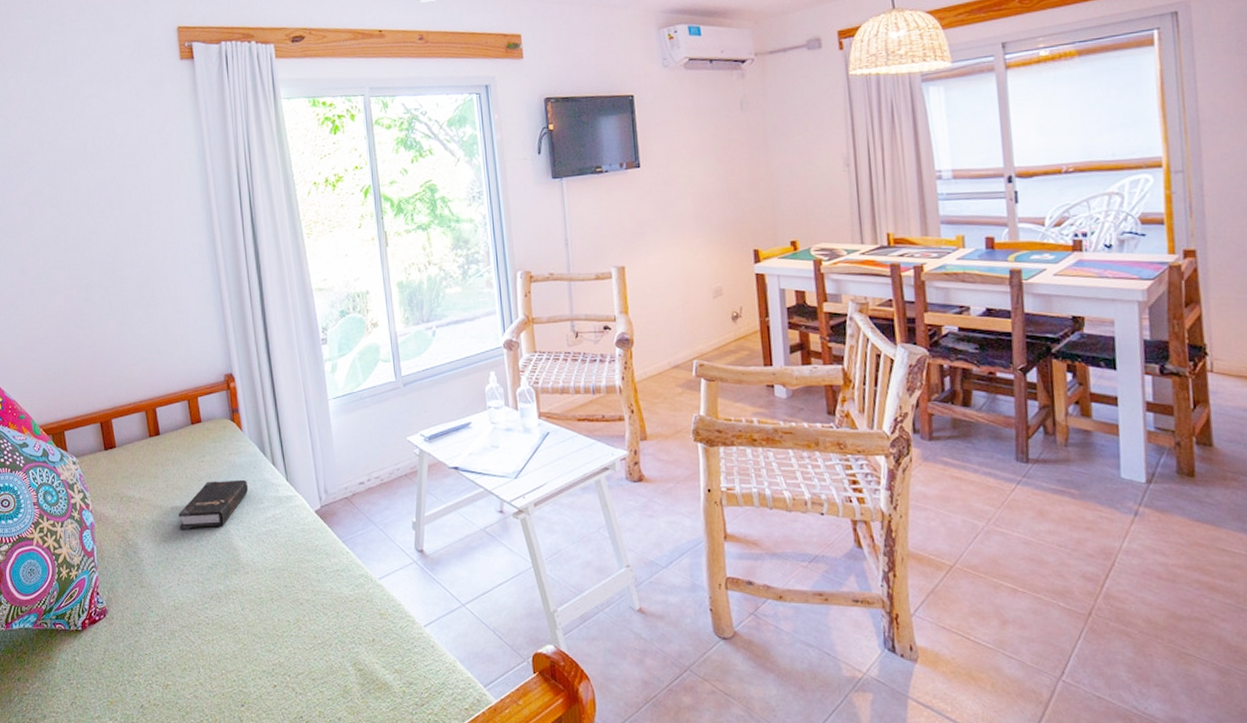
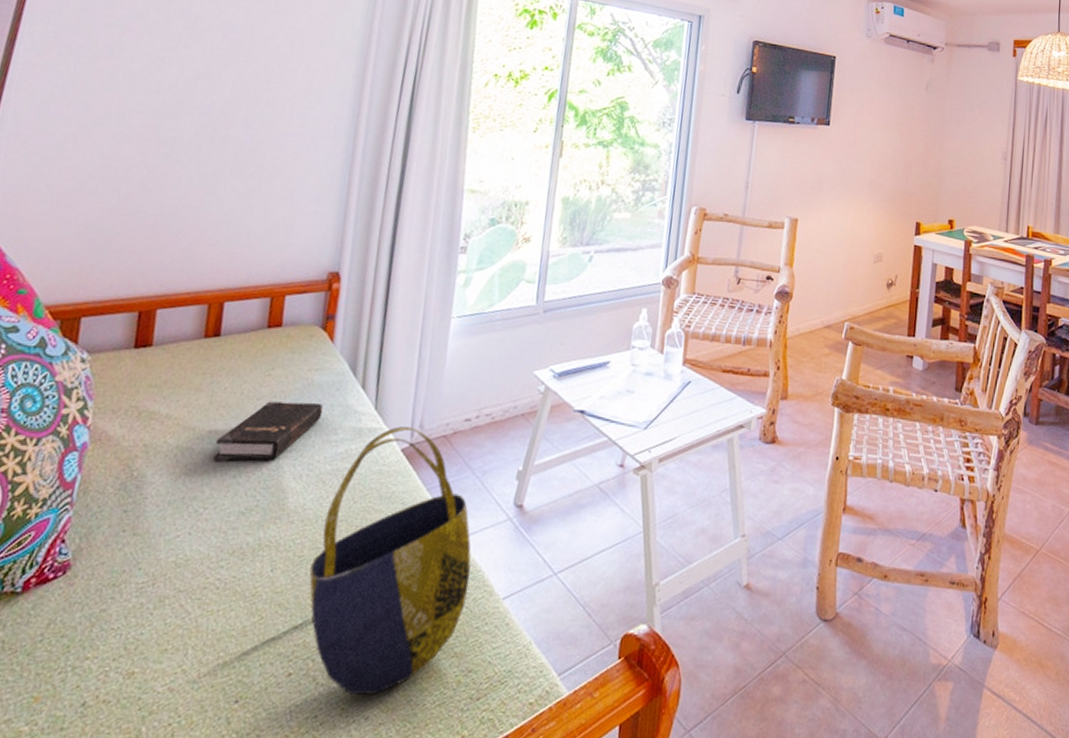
tote bag: none [269,493,395,701] -> present [309,426,471,695]

